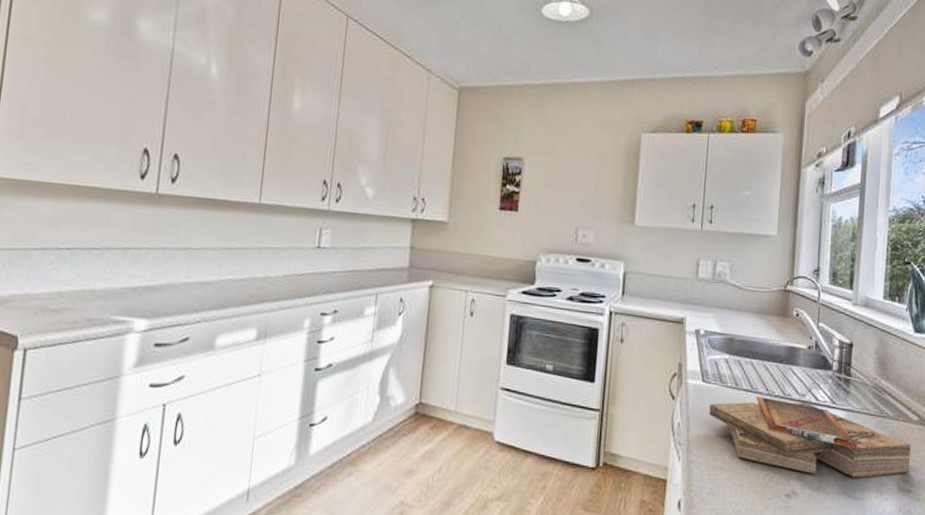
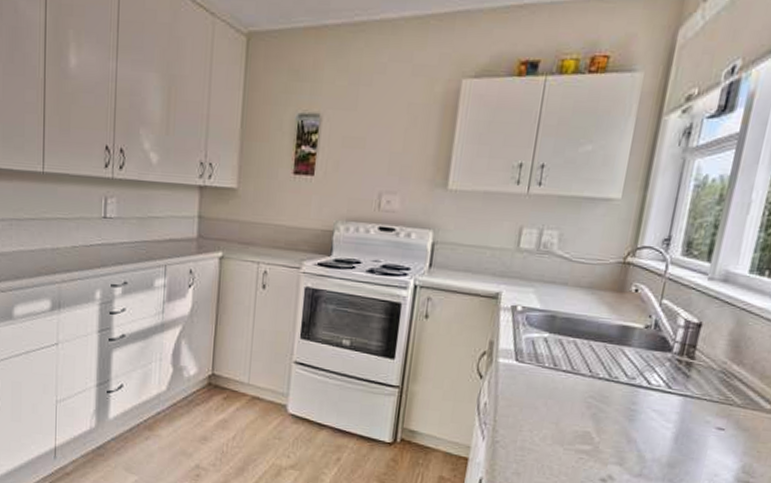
clipboard: present [709,396,911,478] -> none [520,377,758,467]

